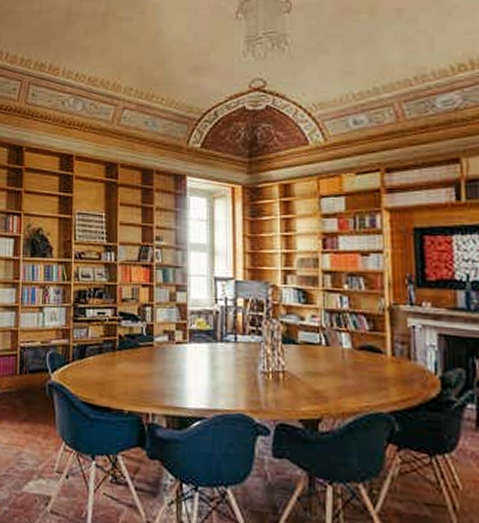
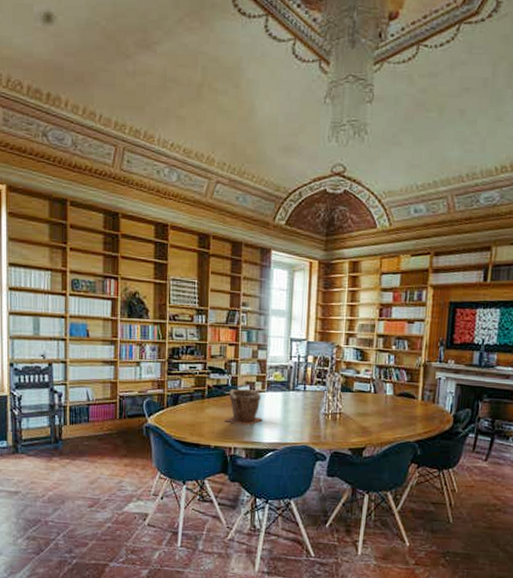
plant pot: none [140,339,186,386] -> present [225,389,263,426]

